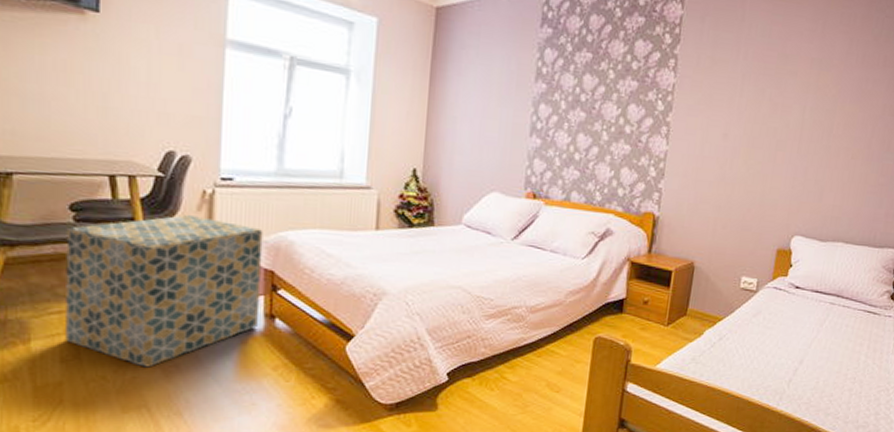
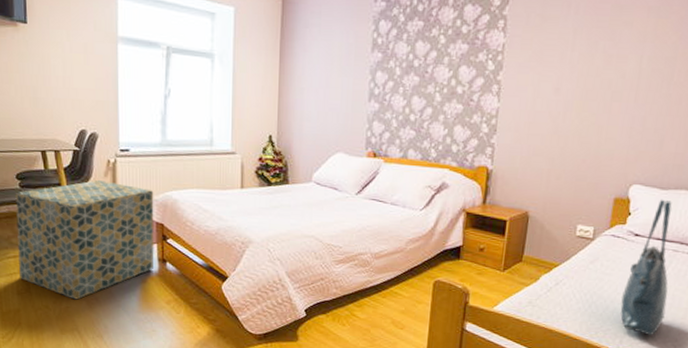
tote bag: none [781,251,830,392] -> present [620,199,672,336]

